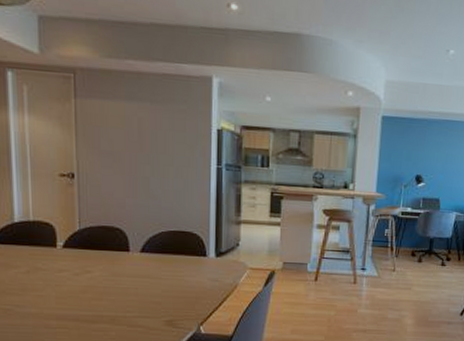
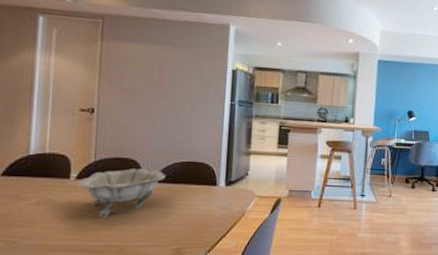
decorative bowl: none [64,236,153,287] -> present [77,167,166,217]

